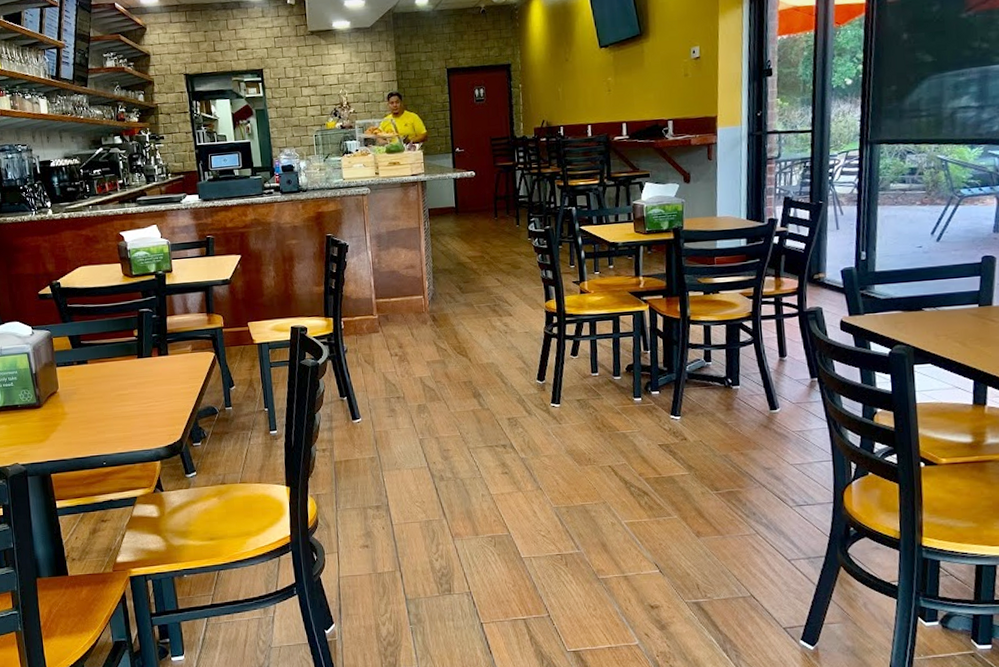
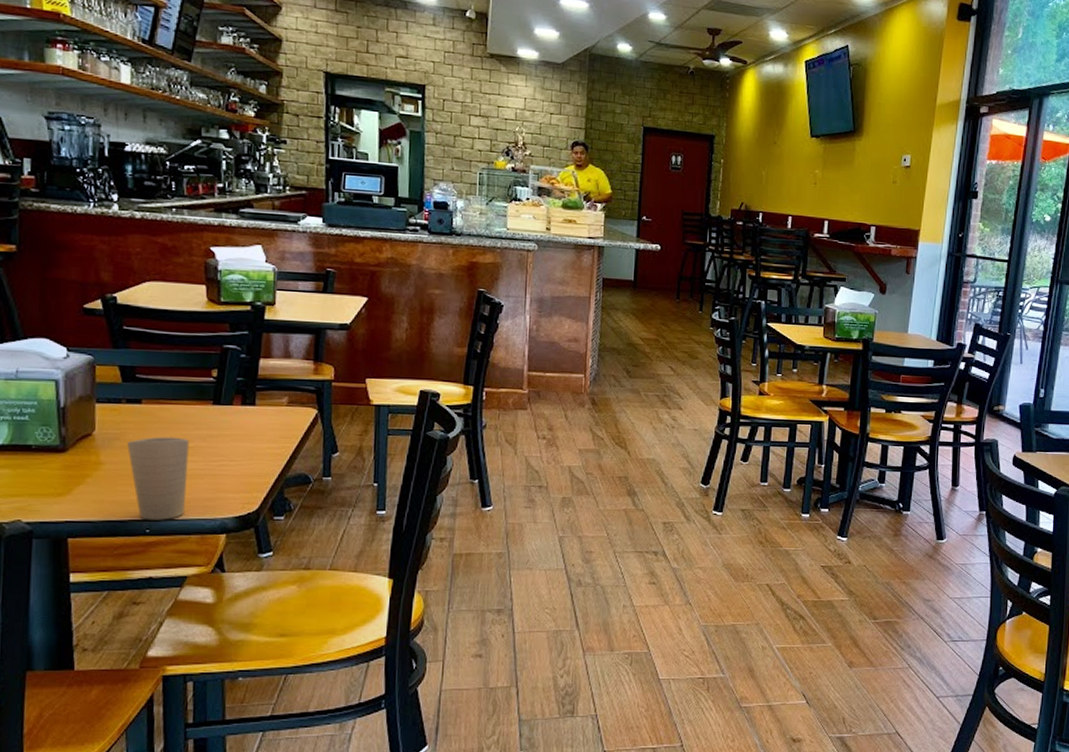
cup: none [82,387,129,455] -> present [127,437,189,520]

